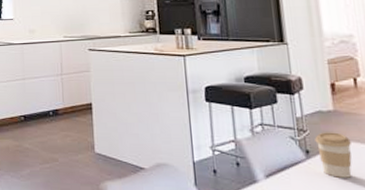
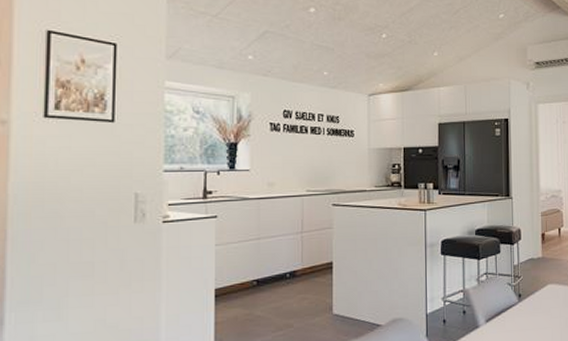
coffee cup: present [314,132,352,178] -> none [526,276,552,316]

